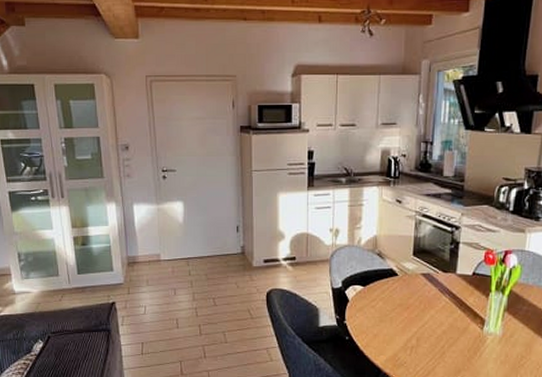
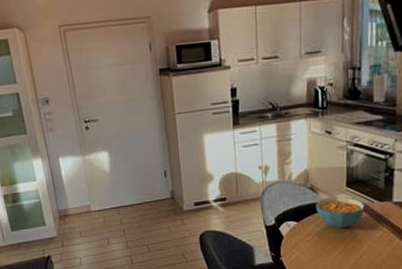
cereal bowl: none [382,265,430,296] -> present [316,197,365,228]

